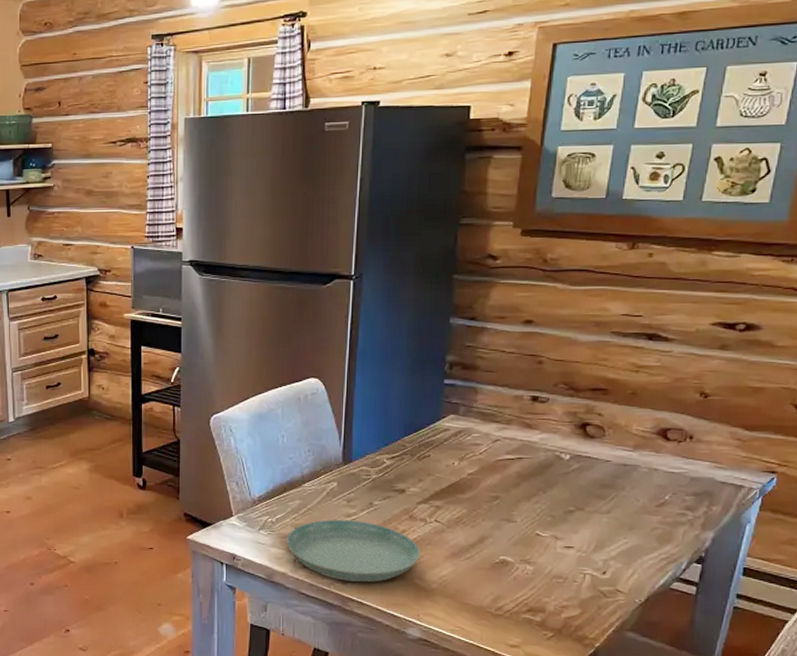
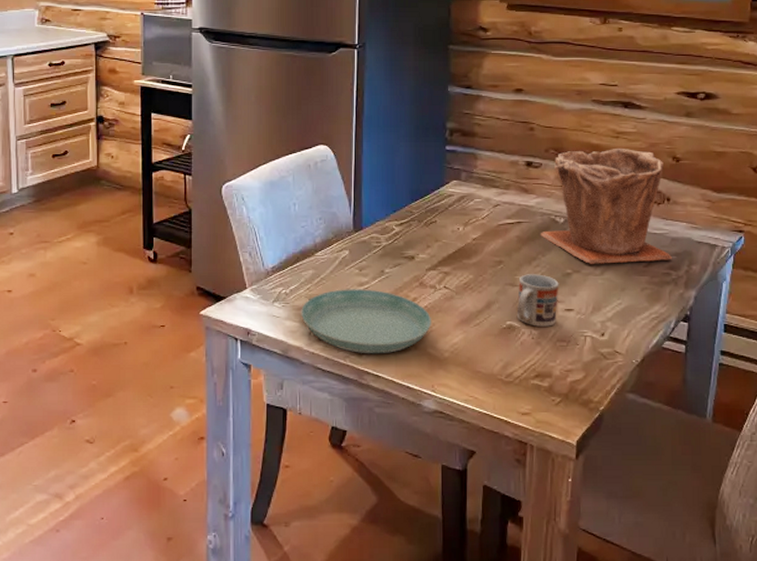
cup: none [511,510,560,563] -> present [516,274,559,327]
plant pot: none [542,382,691,503] -> present [540,147,673,265]

